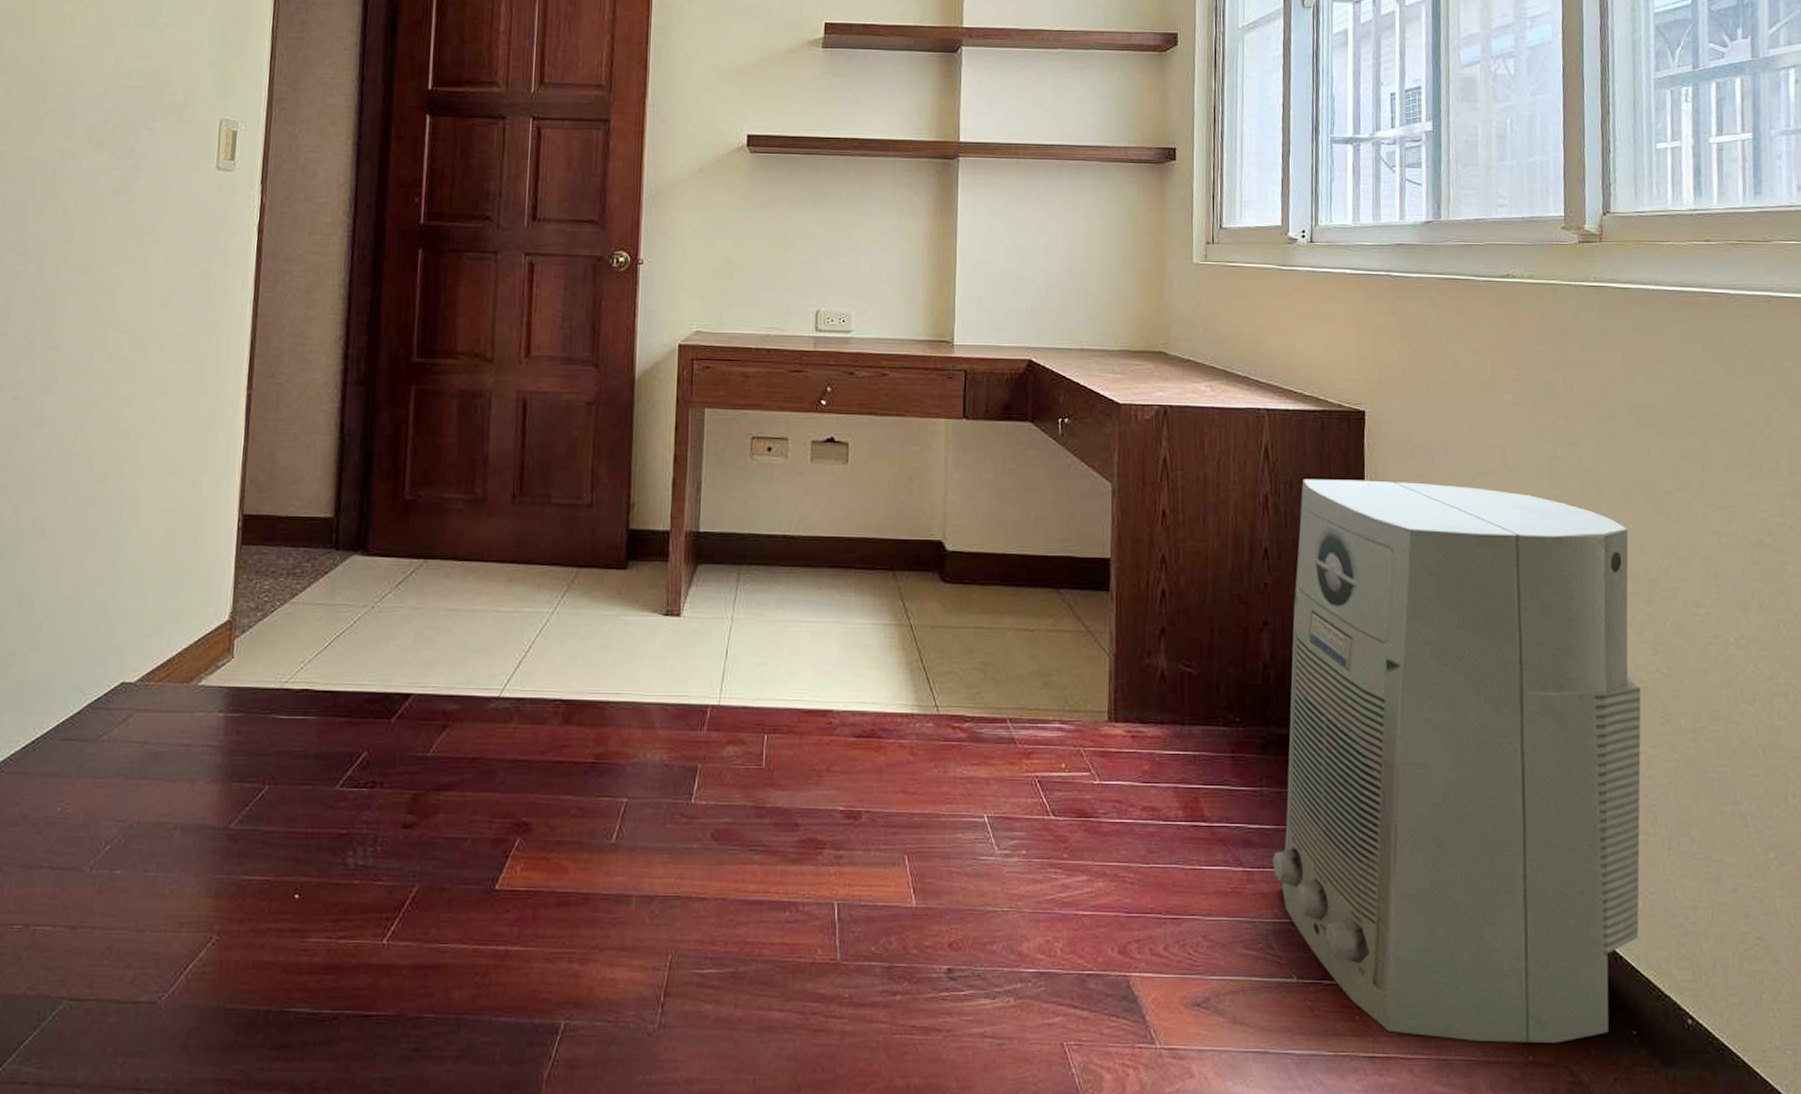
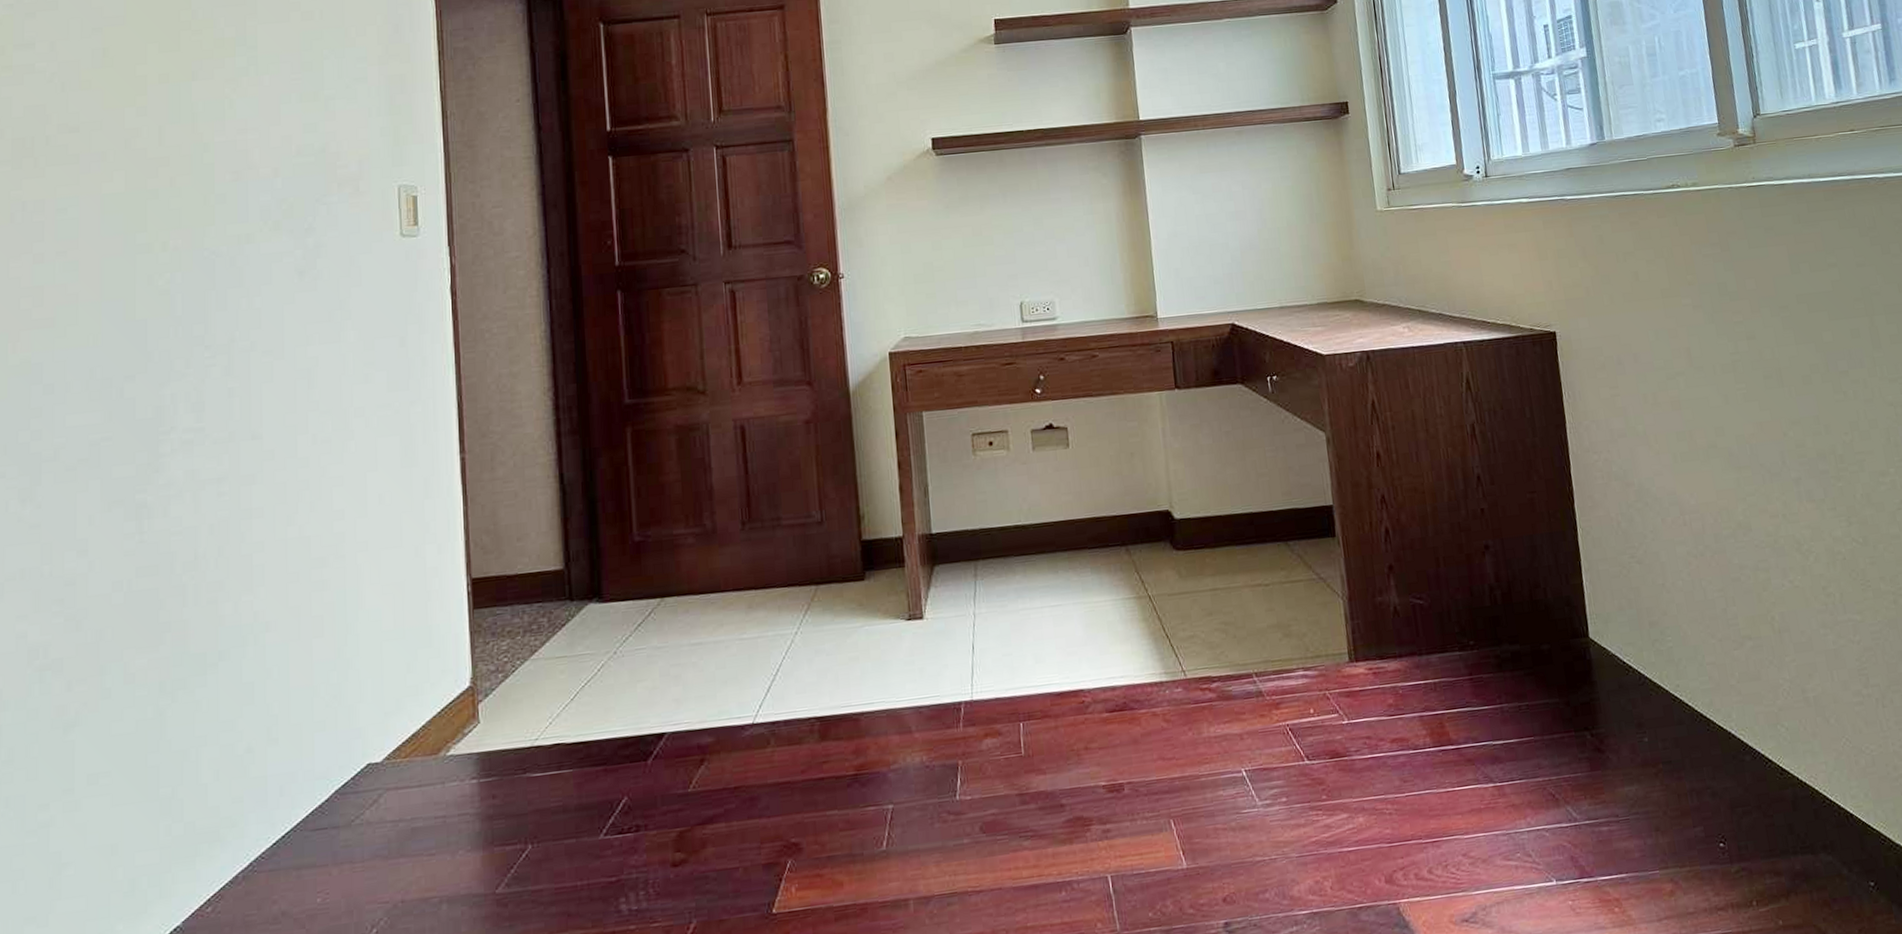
air purifier: present [1272,479,1641,1043] -> none [1505,391,1866,919]

